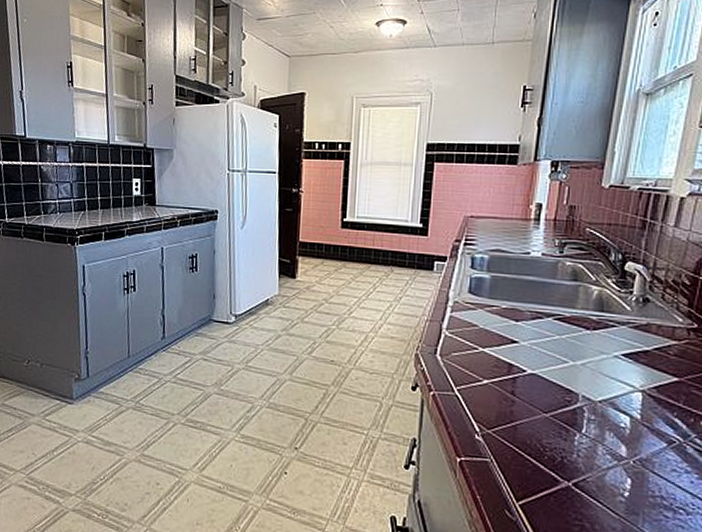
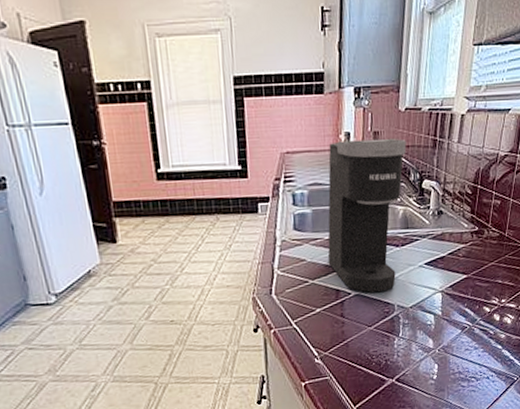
coffee maker: none [503,211,608,377] -> present [327,138,407,293]

